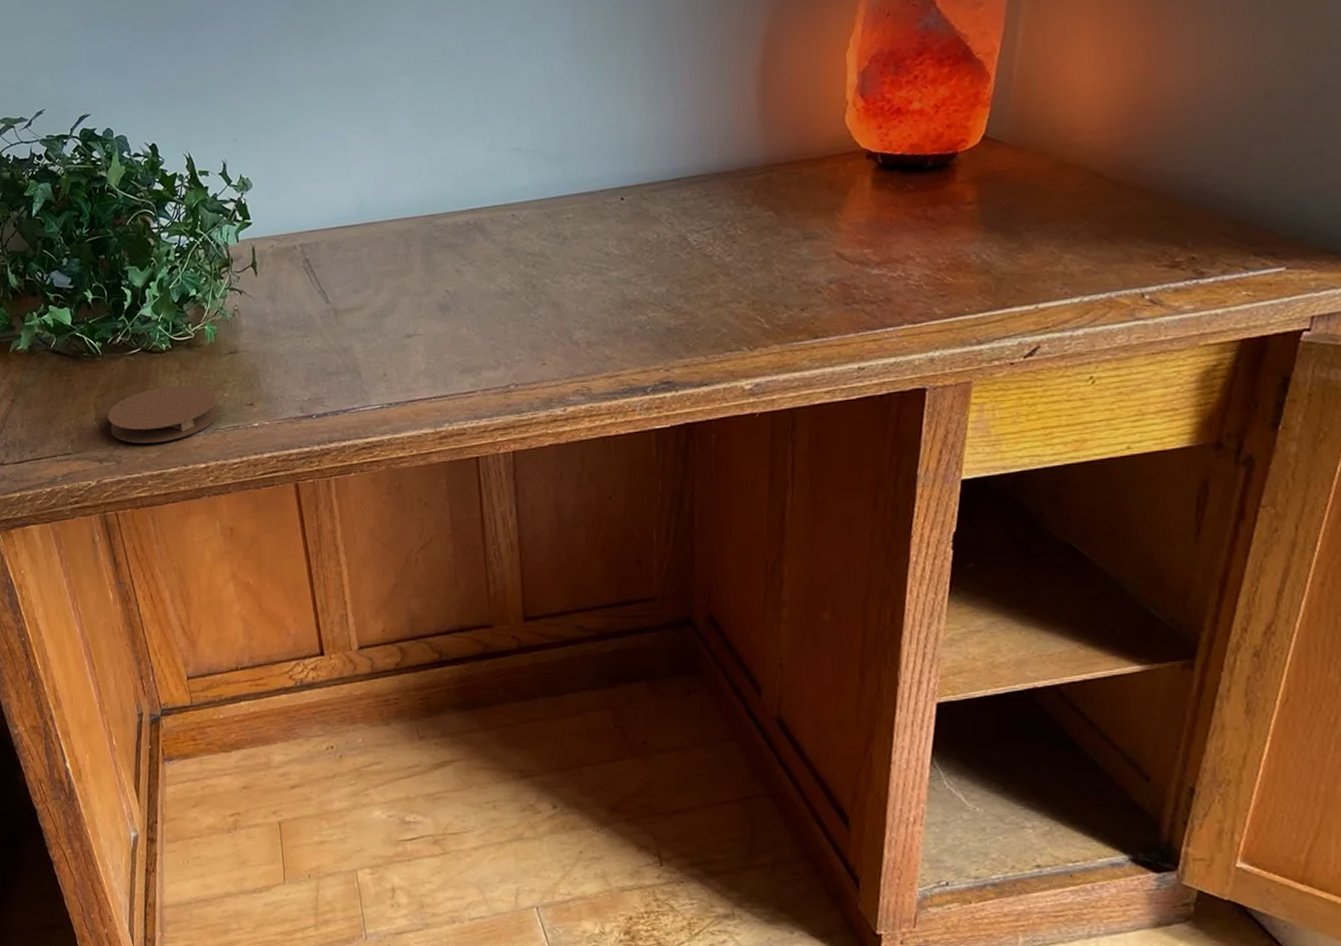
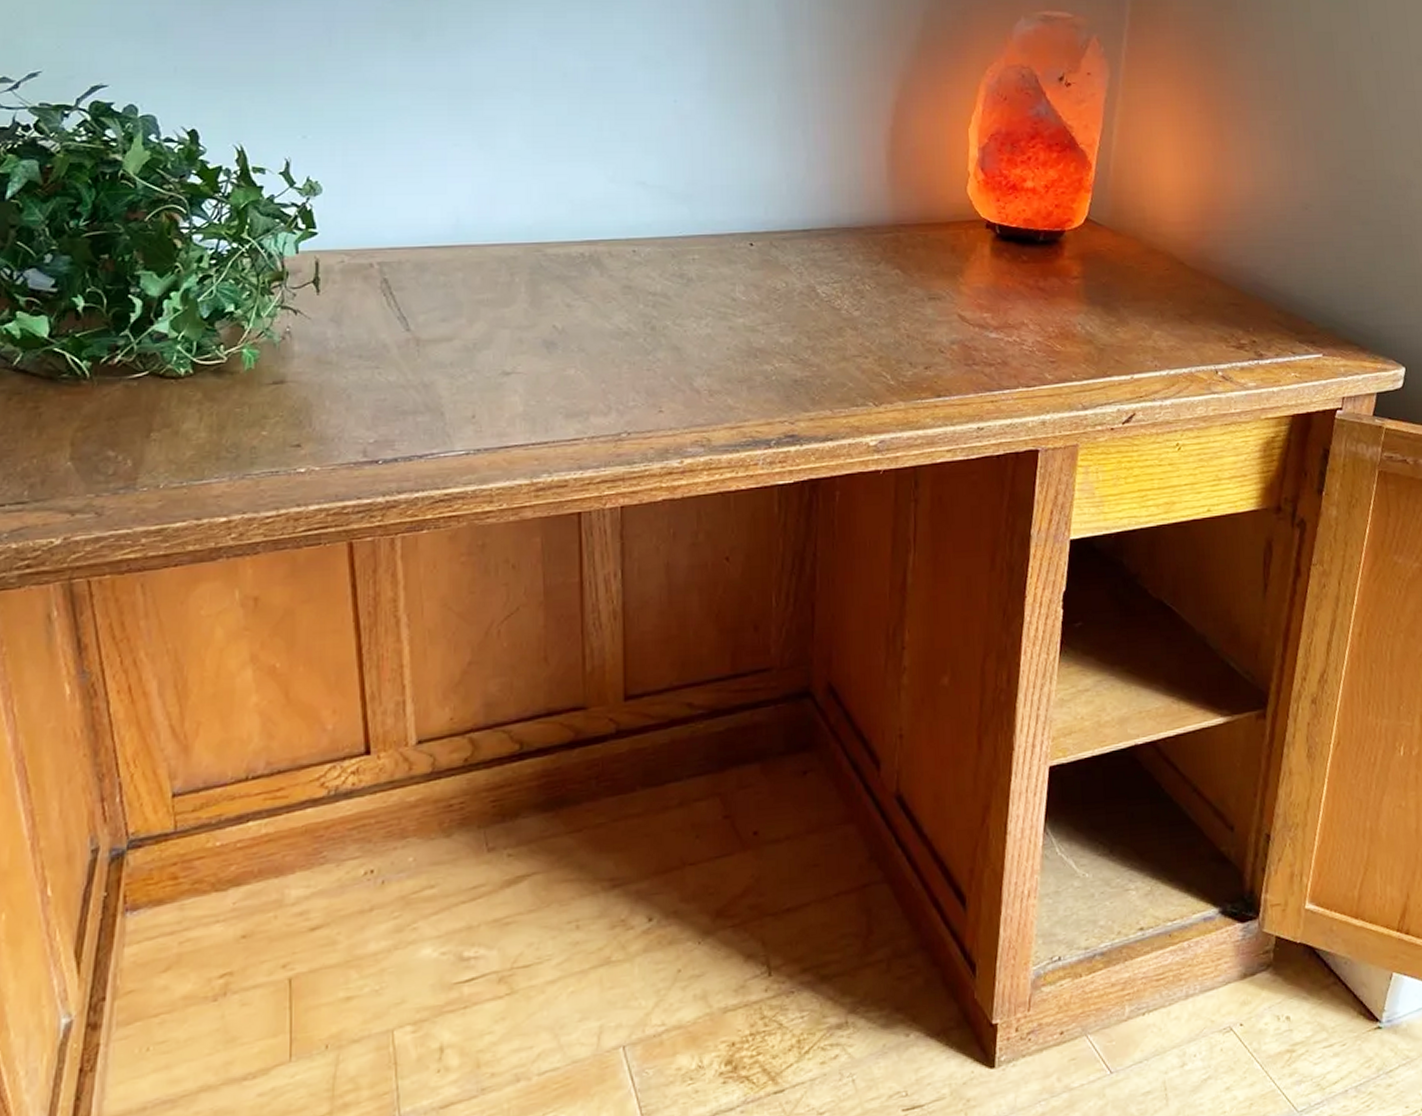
coaster: present [108,385,219,444] -> none [90,419,252,491]

